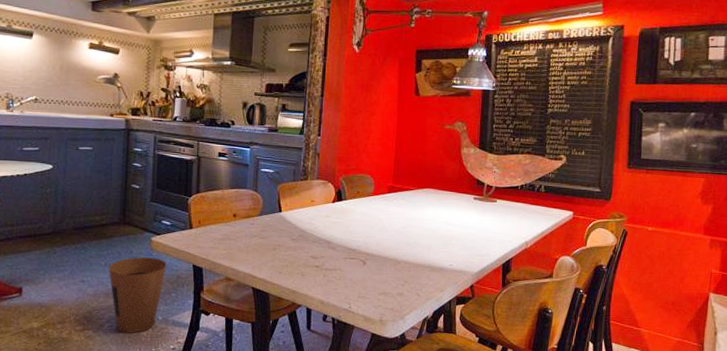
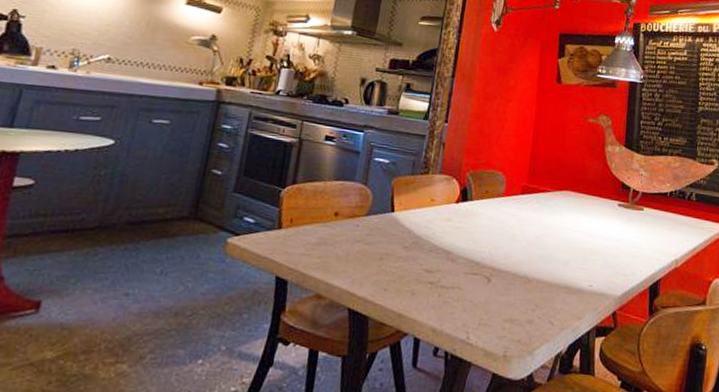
trash can: present [109,257,167,333] -> none [161,264,243,369]

